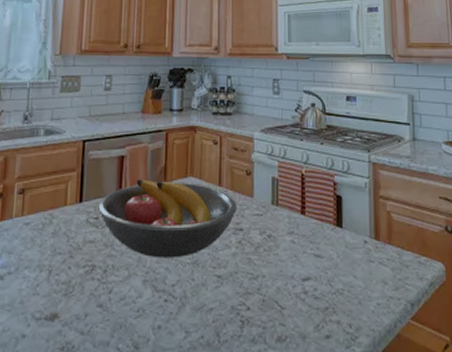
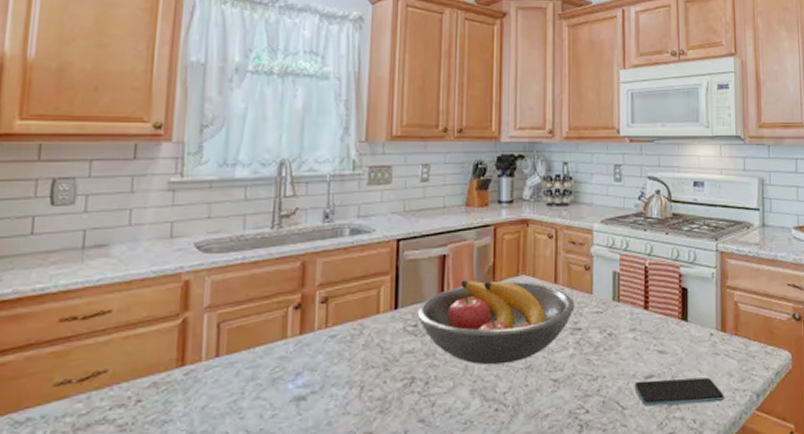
smartphone: none [292,282,379,309] -> present [634,377,724,407]

